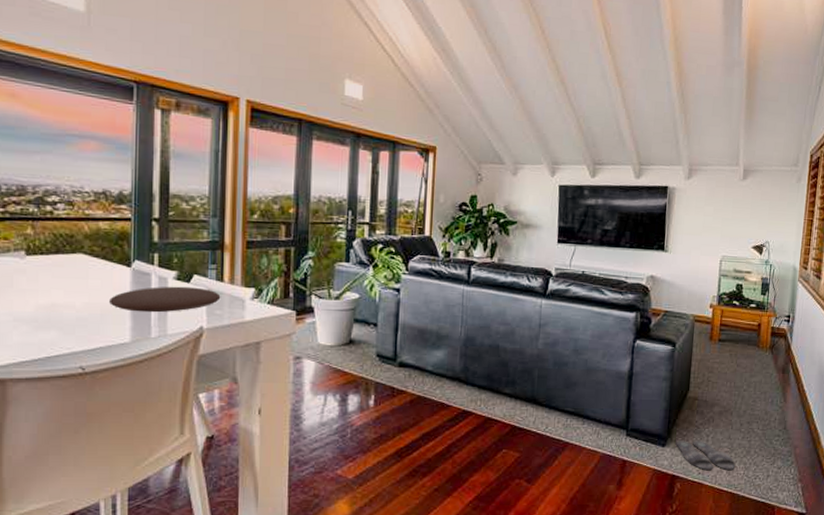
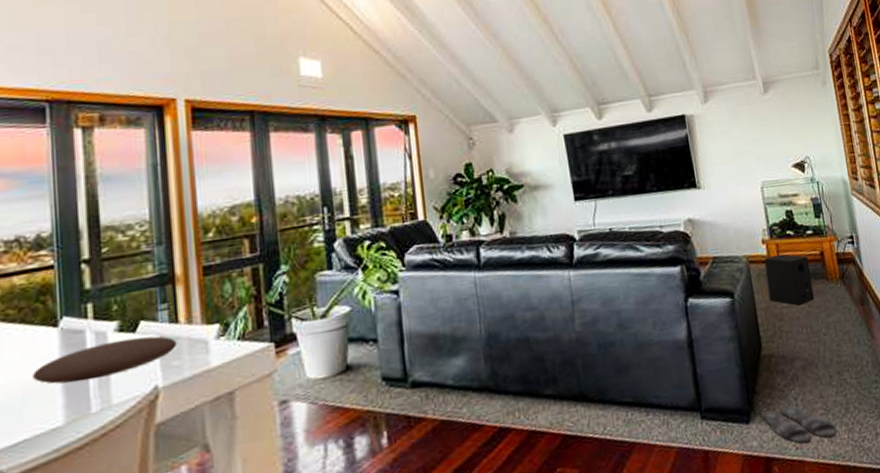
speaker: none [705,318,747,363] -> present [764,254,815,306]

